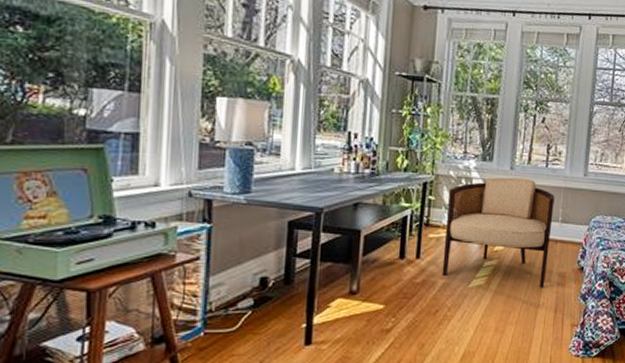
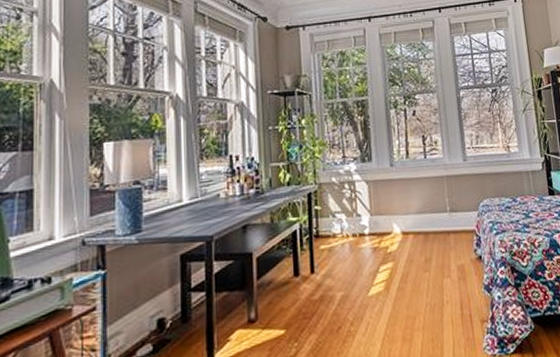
armchair: present [442,176,555,288] -> none [334,172,445,289]

